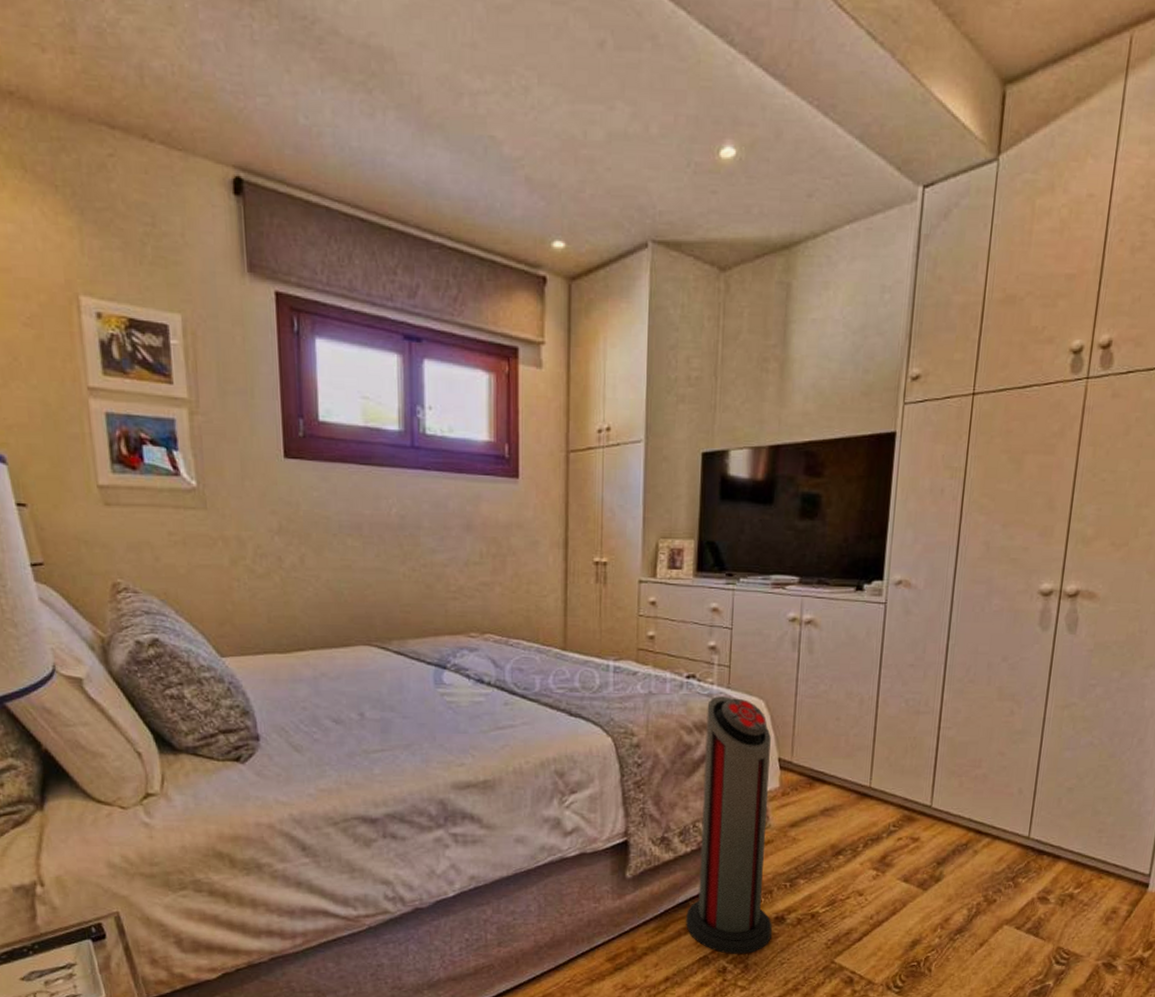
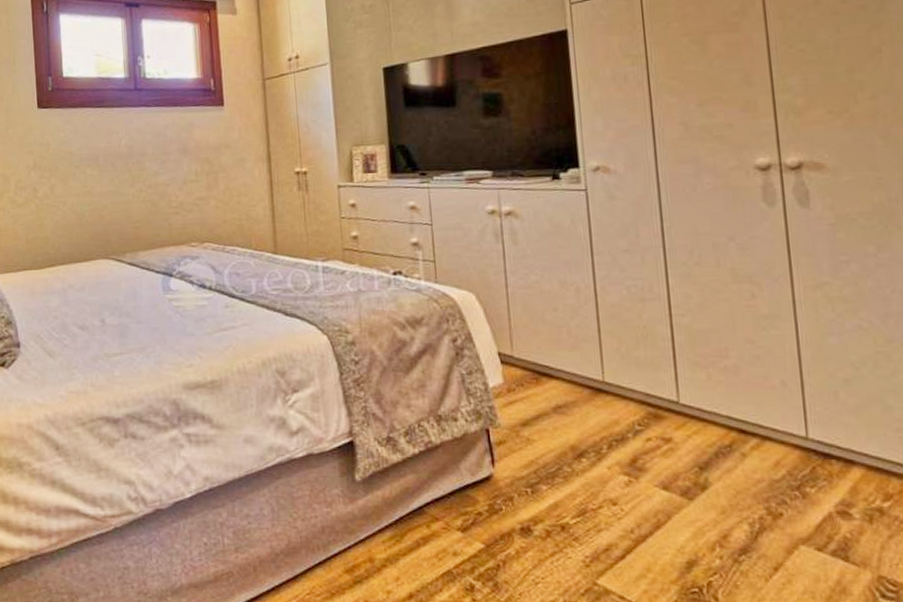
air purifier: present [686,696,772,954] -> none [417,291,520,570]

